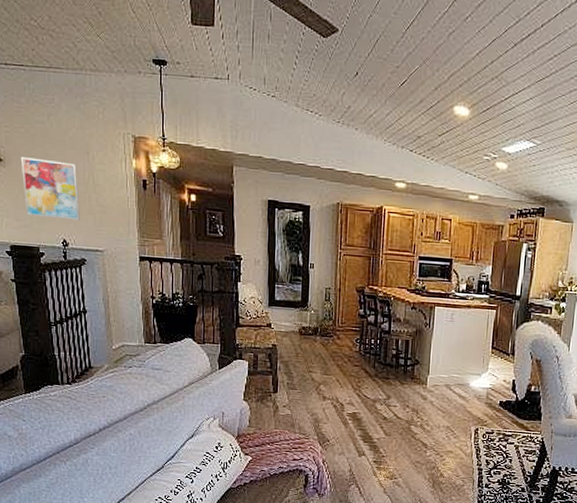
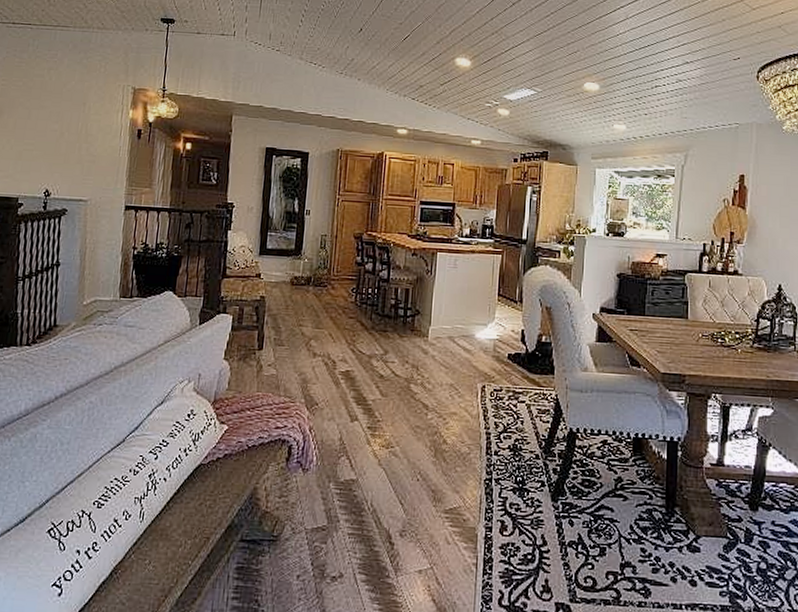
wall art: present [20,157,80,221] -> none [10,109,71,170]

